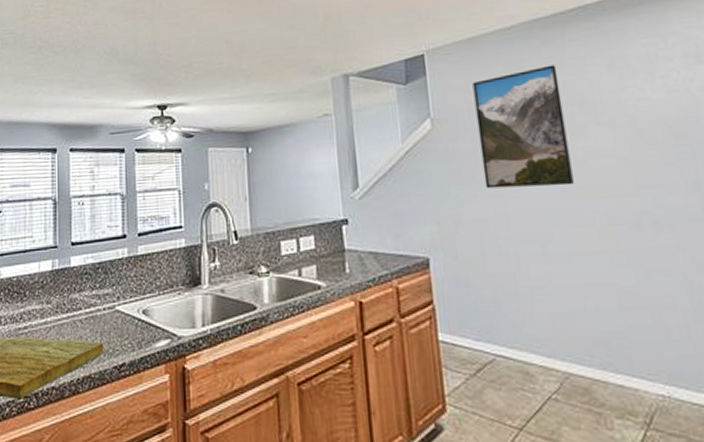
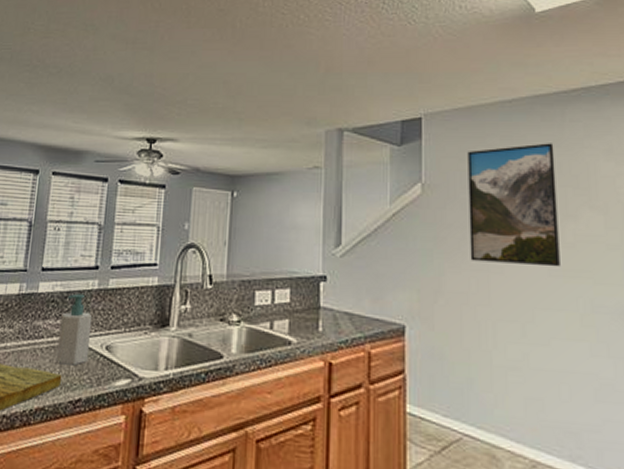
soap bottle: none [96,263,127,333] -> present [56,293,93,366]

